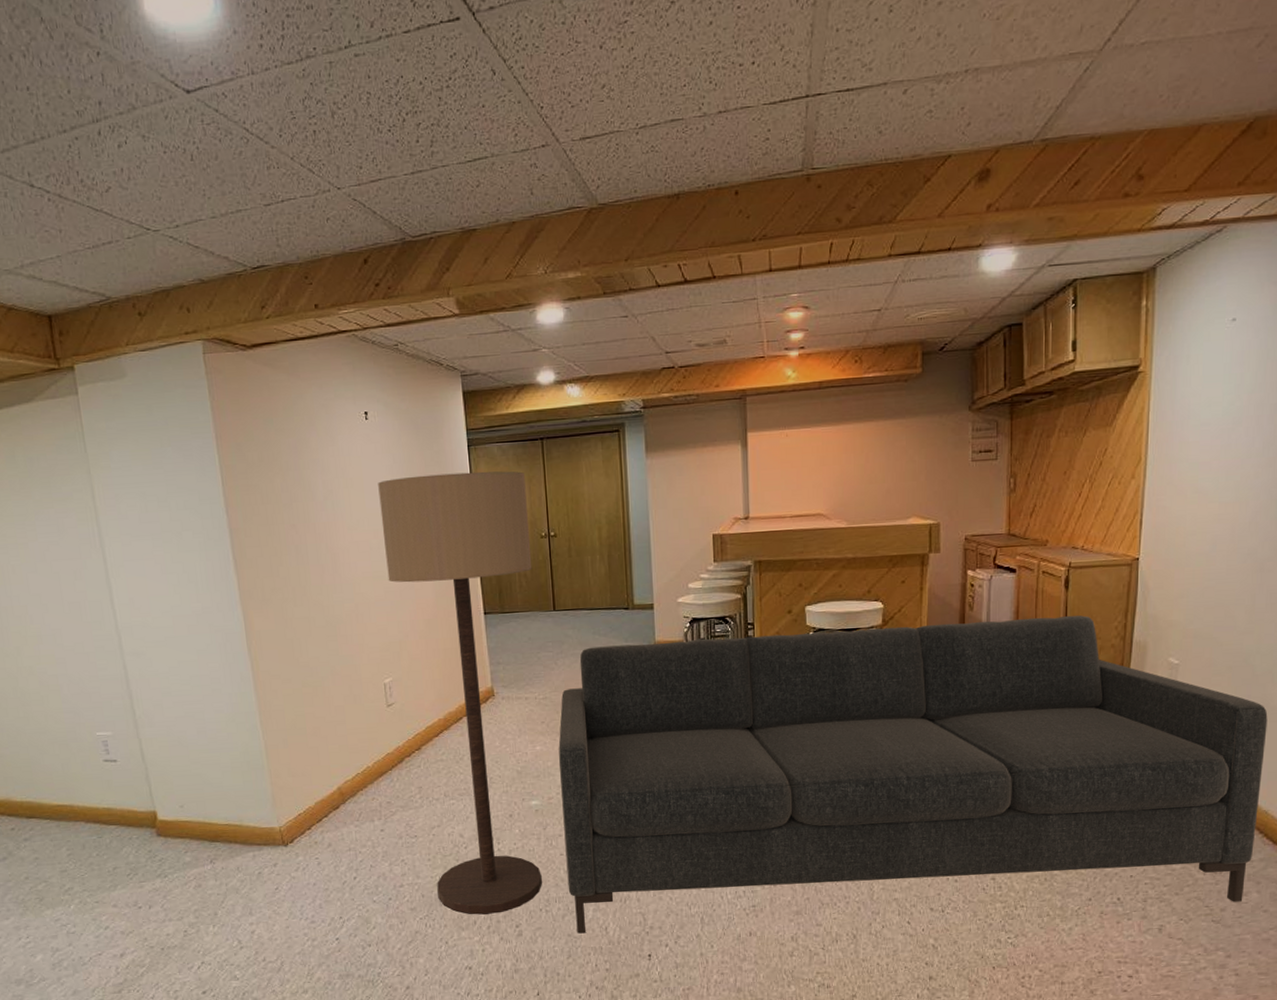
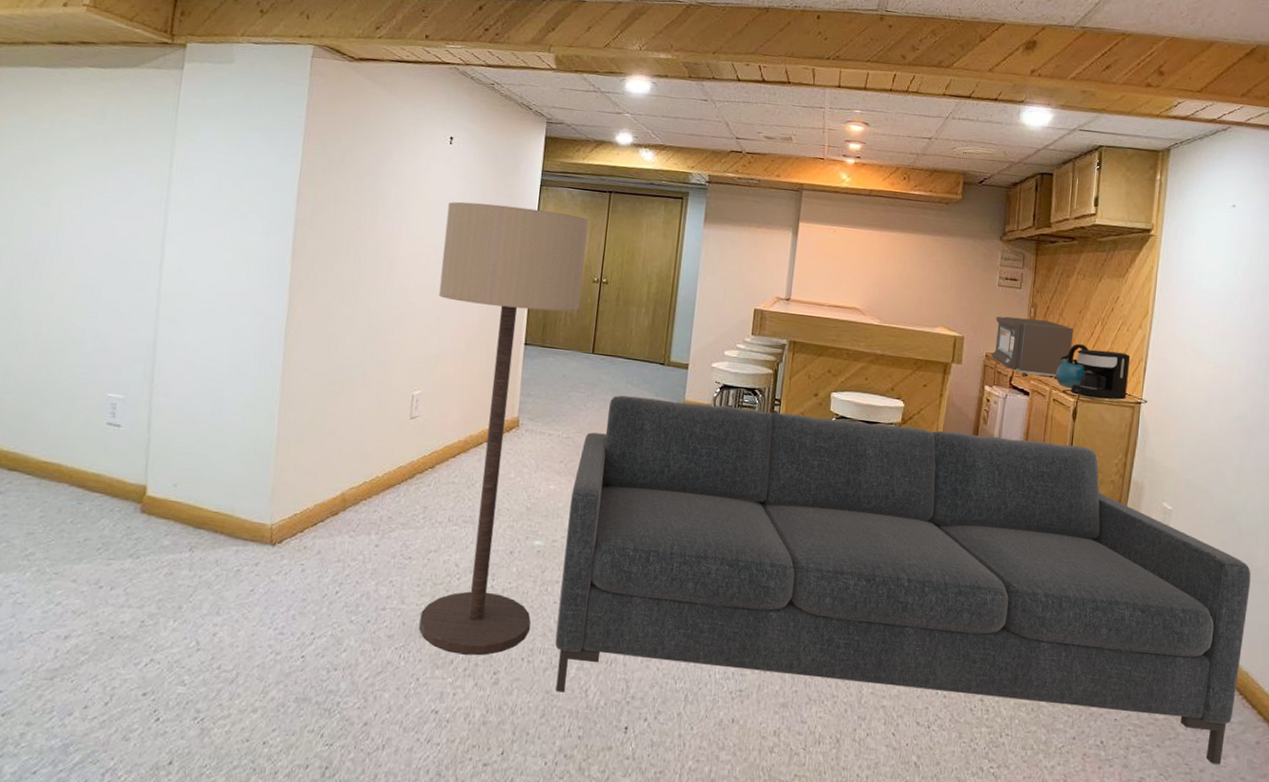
microwave: none [971,489,1059,554] -> present [991,316,1073,380]
kettle: none [1042,508,1084,557] -> present [1055,344,1093,388]
coffee maker: none [1051,508,1147,566] -> present [1062,349,1148,405]

